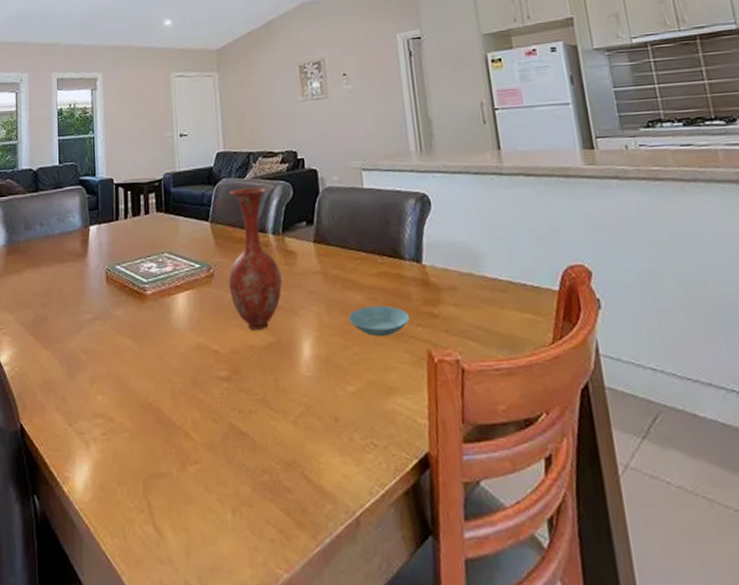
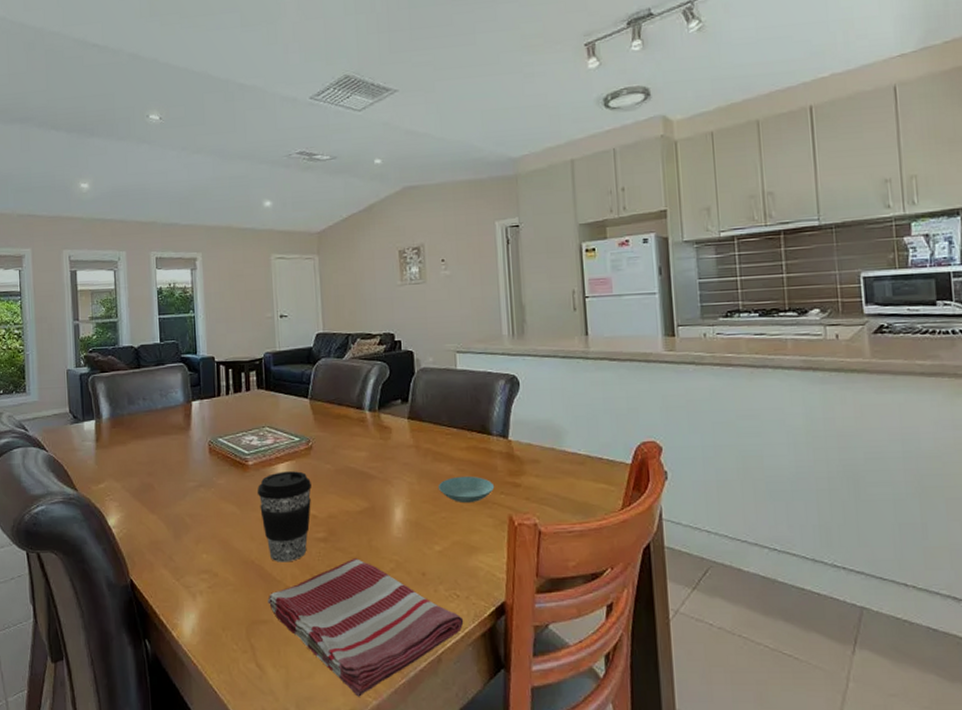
coffee cup: none [155,301,213,405] -> present [257,471,311,562]
dish towel: none [166,401,384,569] -> present [267,558,464,697]
vase: present [228,187,282,330] -> none [326,367,377,497]

